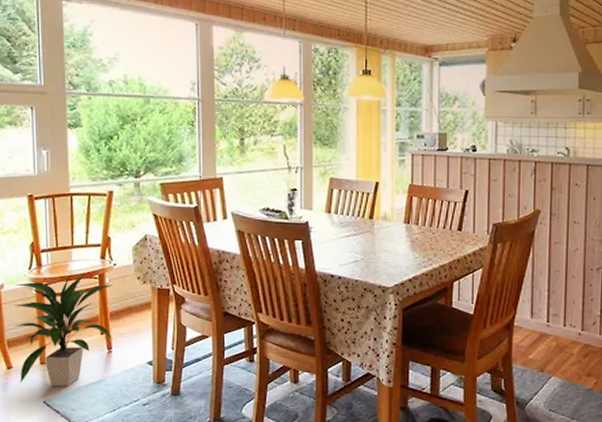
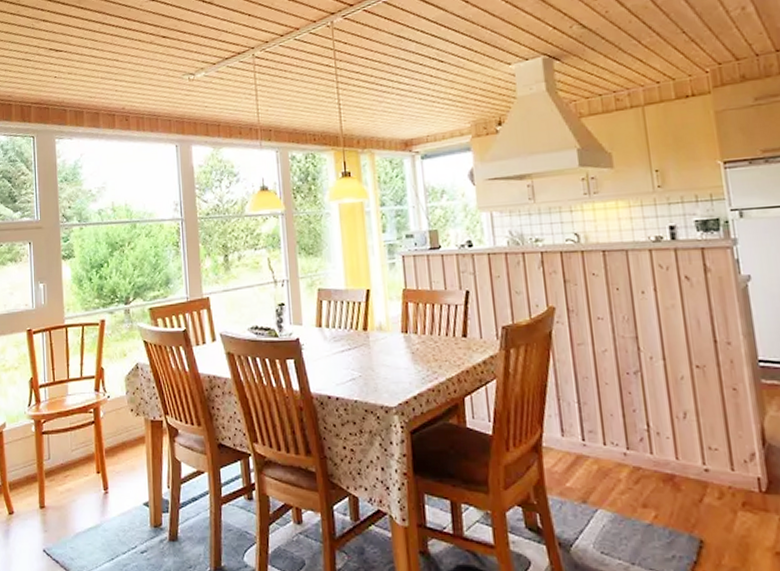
indoor plant: present [14,272,114,387] -> none [15,406,110,534]

